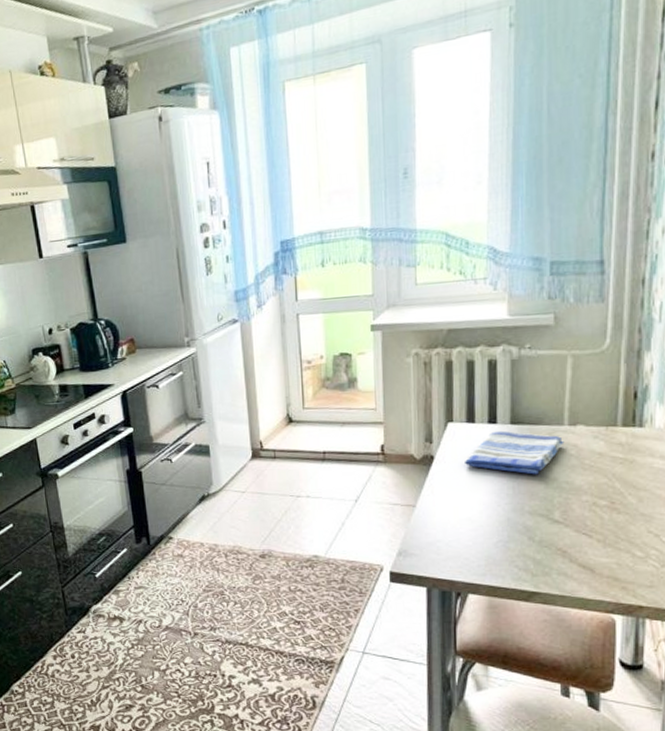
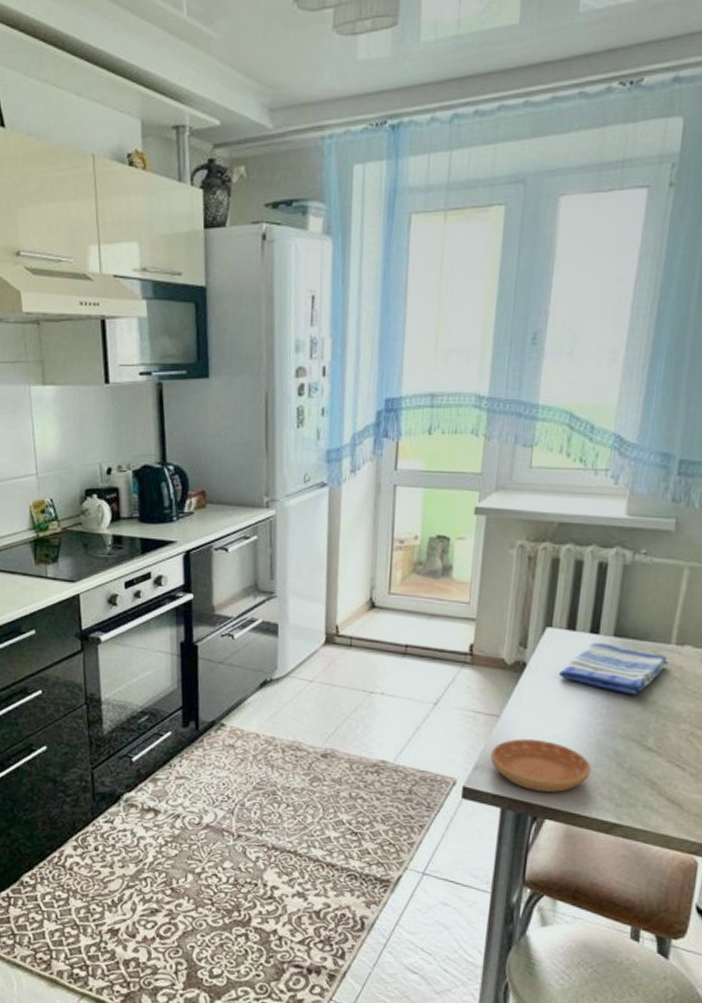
saucer: none [412,523,505,569] -> present [491,738,592,793]

